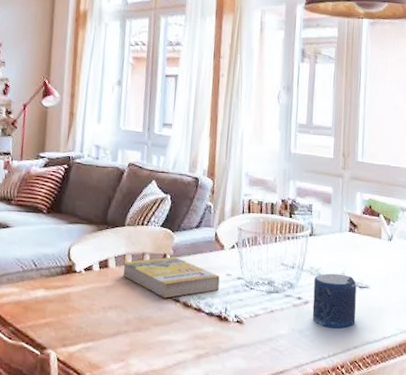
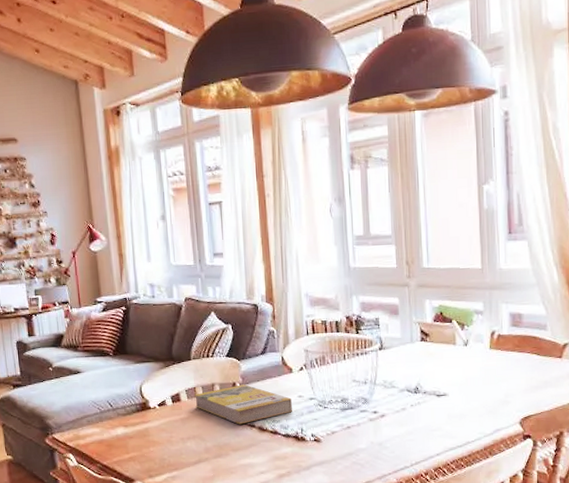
candle: present [312,273,357,329] -> none [389,384,436,438]

